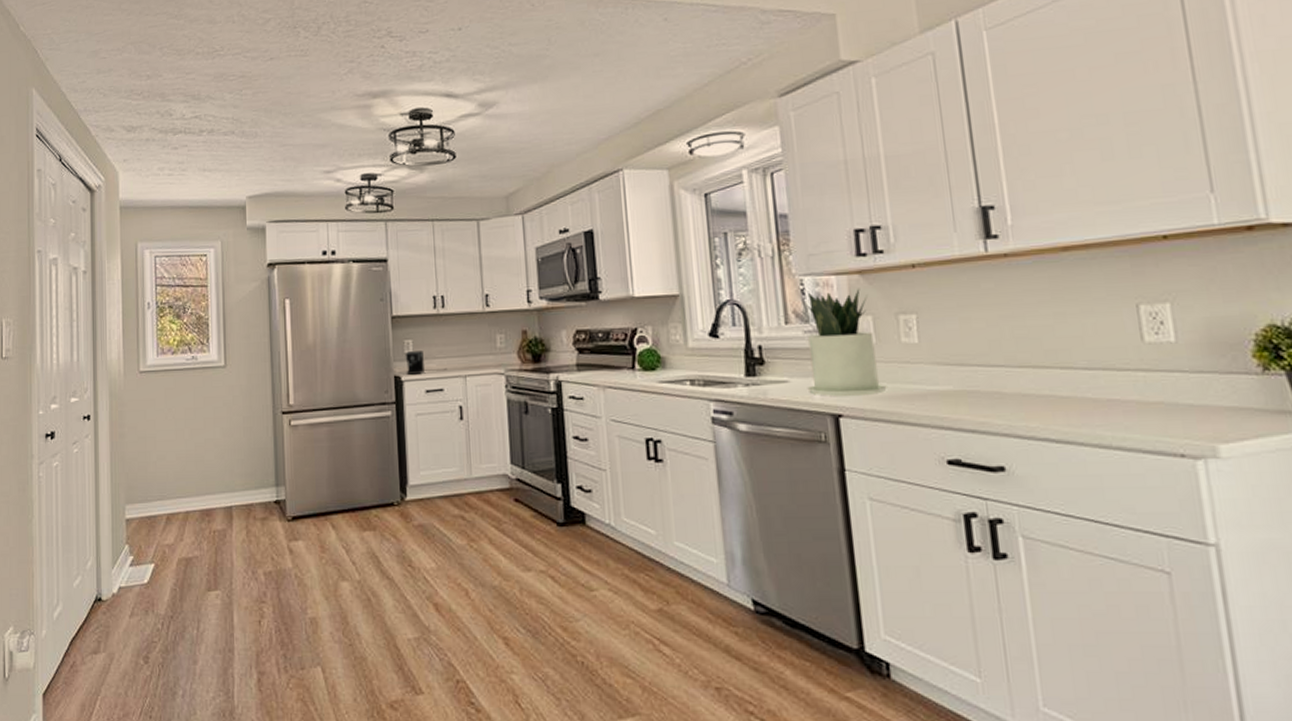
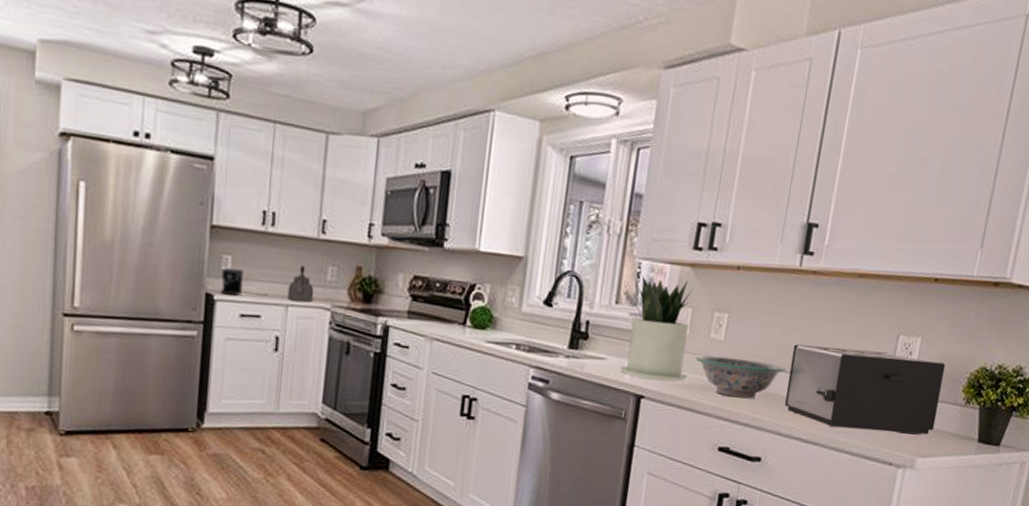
kettle: none [464,337,488,372] -> present [287,265,314,302]
decorative bowl: none [891,359,1006,403] -> present [696,355,787,399]
toaster: none [1006,326,1229,420] -> present [785,344,946,435]

